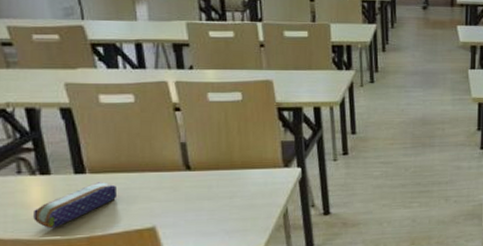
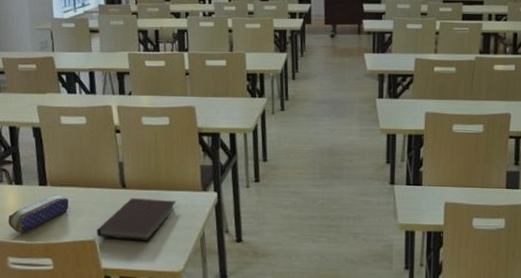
notebook: none [155,179,254,224] -> present [96,198,177,241]

